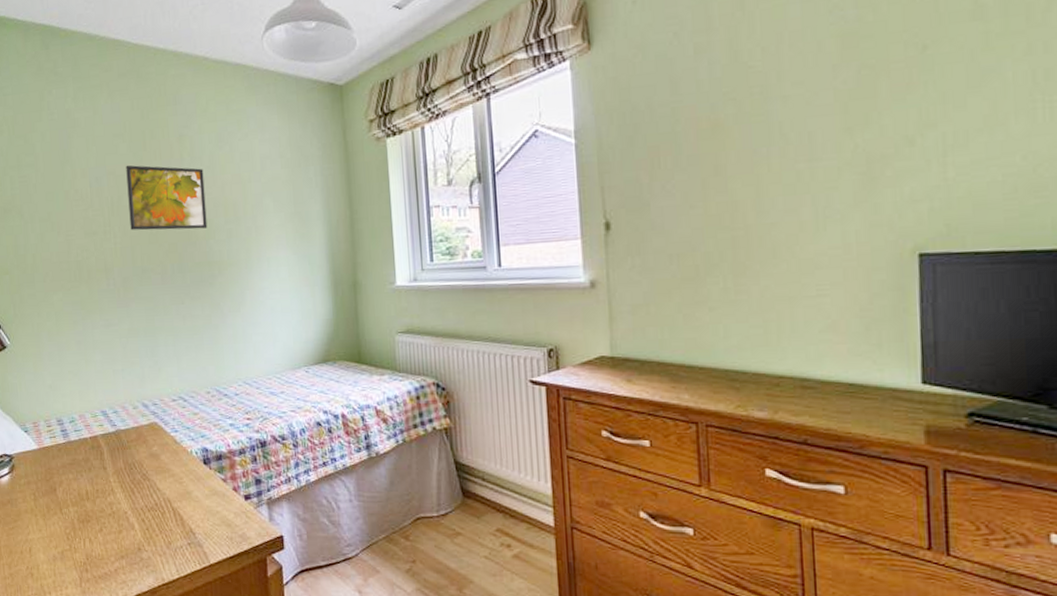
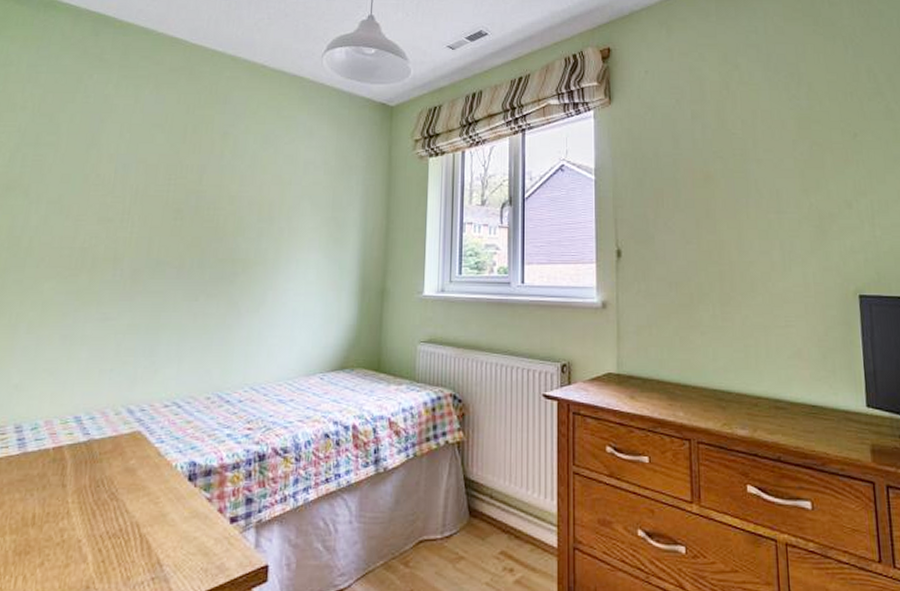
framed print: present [126,165,208,231] -> none [152,155,243,225]

